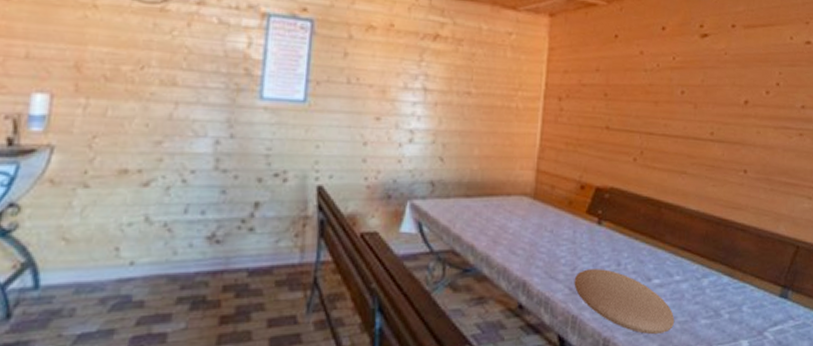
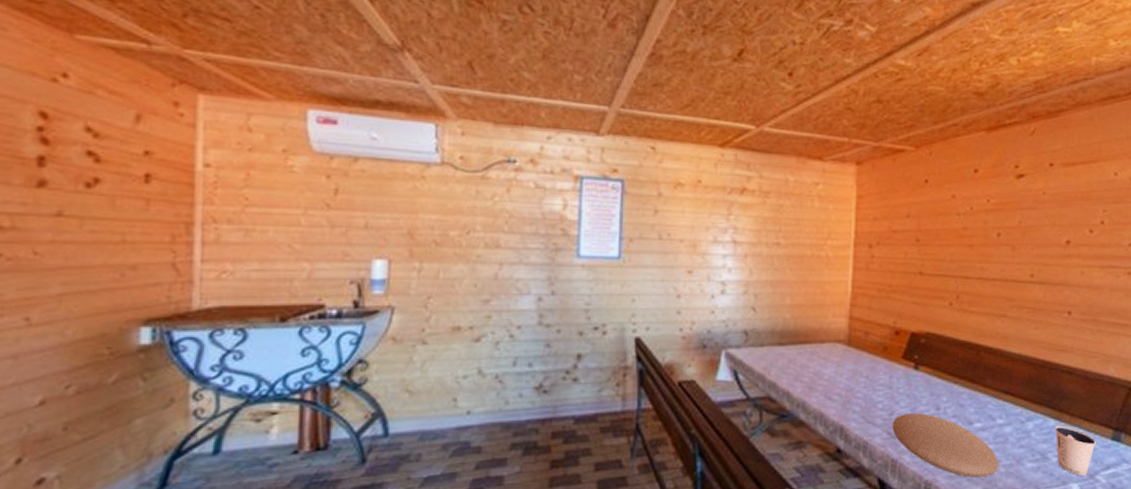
dixie cup: none [728,282,765,333] -> present [1055,425,1096,477]

